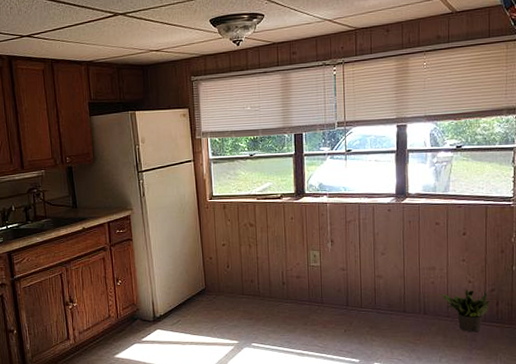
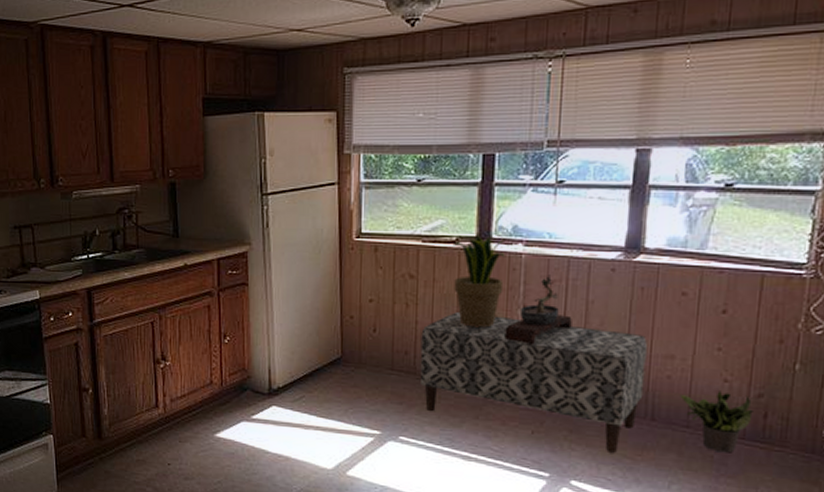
bench: none [261,248,417,340] -> present [419,311,647,453]
potted plant: none [278,191,317,259] -> present [452,234,506,328]
bonsai tree: none [320,217,365,267] -> present [504,275,572,344]

